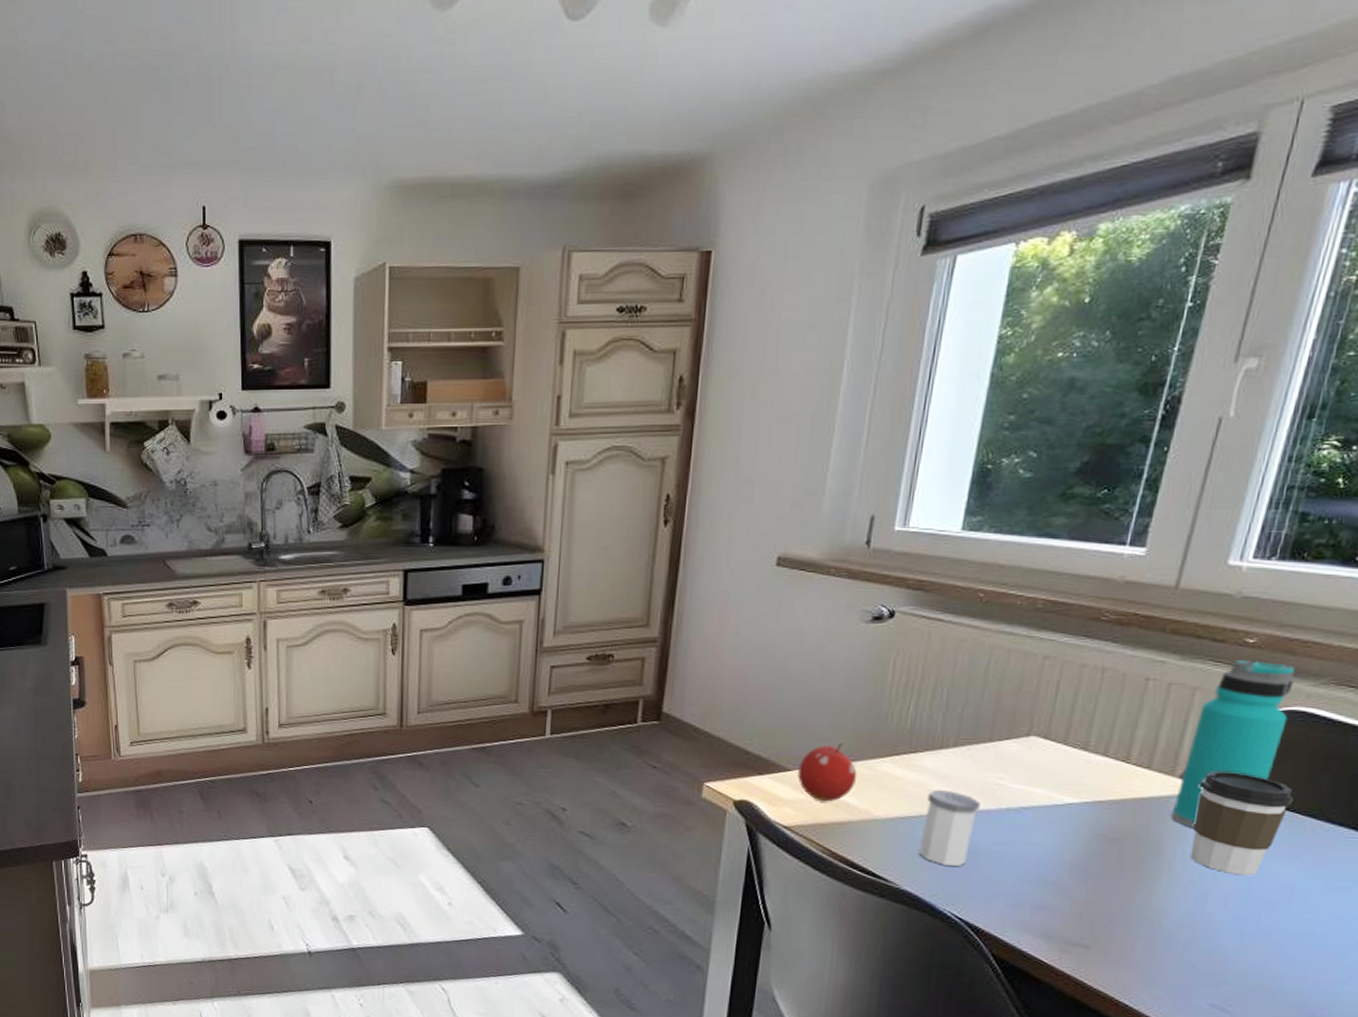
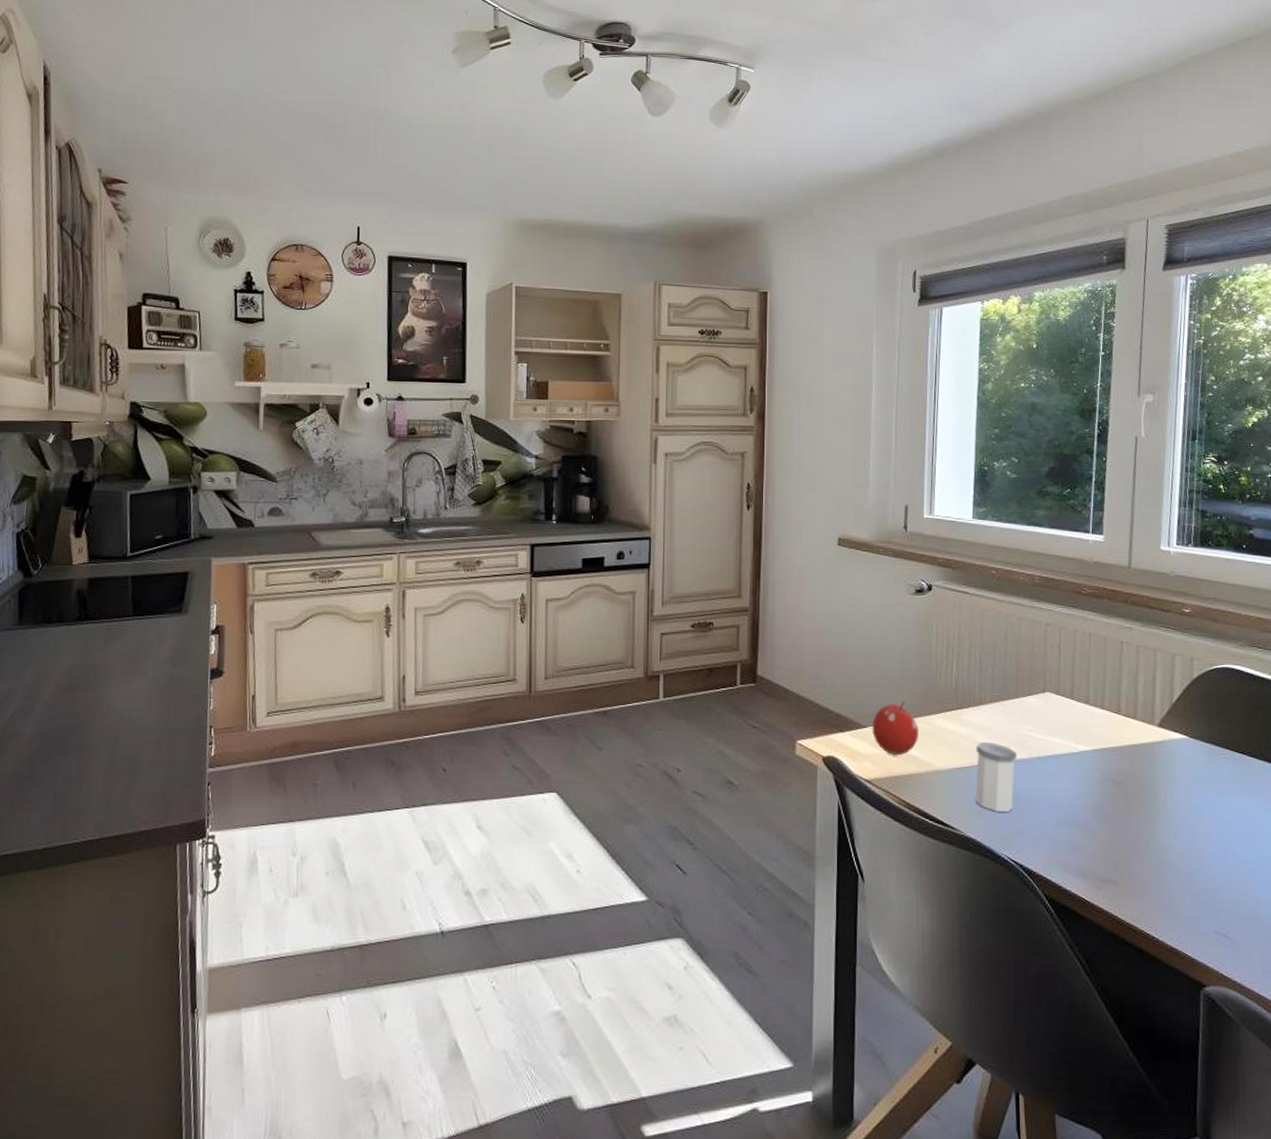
water bottle: present [1171,659,1295,828] -> none [1157,625,1223,770]
coffee cup: present [1190,770,1294,876] -> none [1173,719,1240,811]

